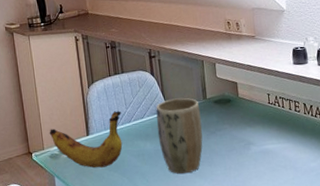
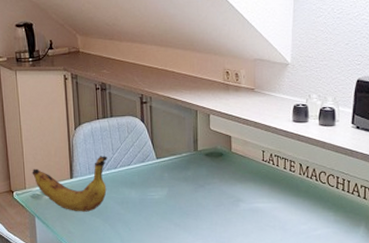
plant pot: present [156,98,203,174] -> none [143,147,191,225]

